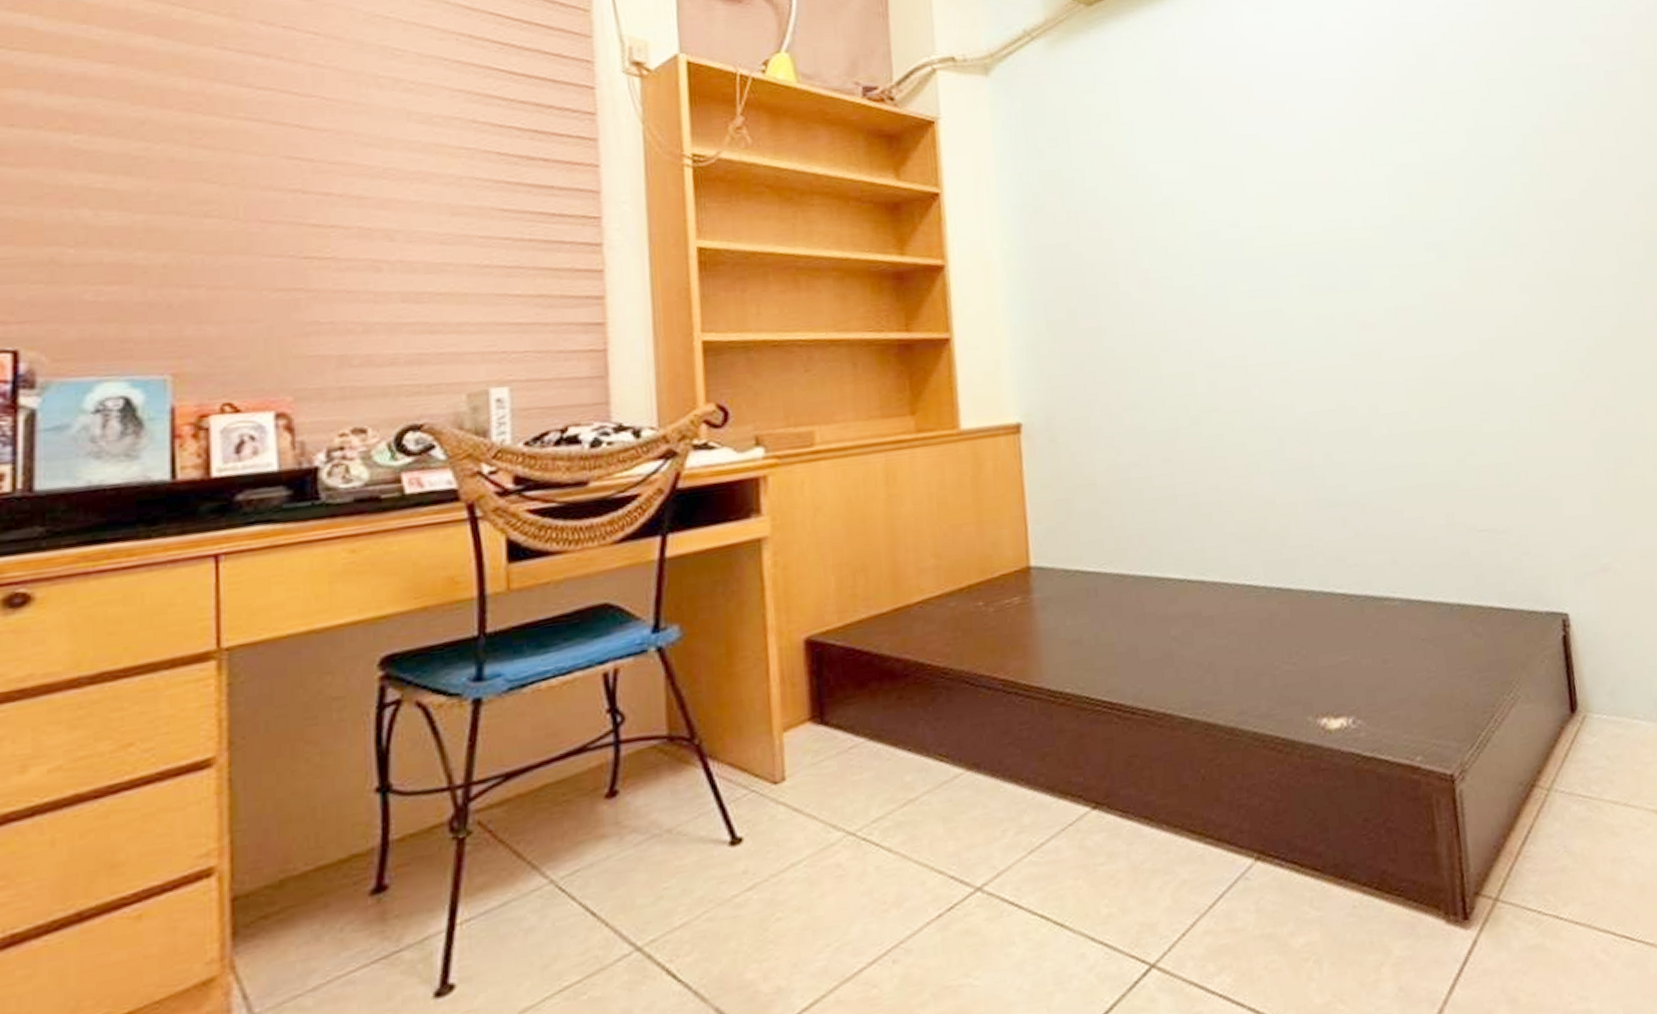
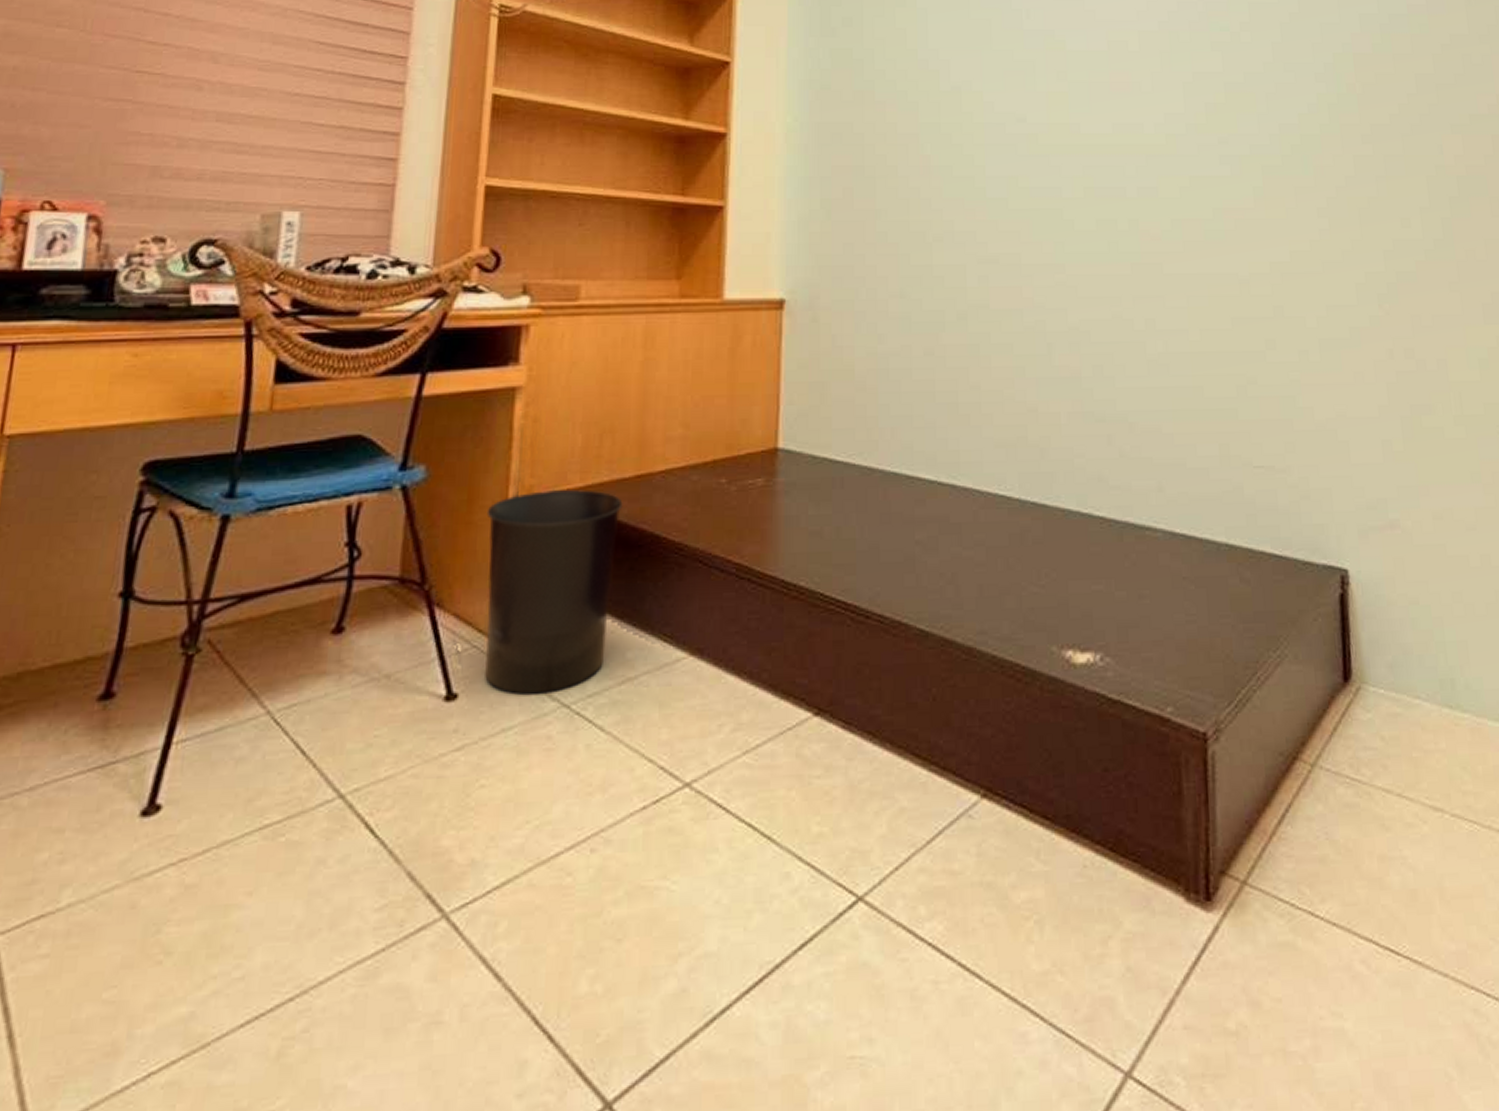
waste bin: none [747,628,884,830] -> present [485,488,623,694]

